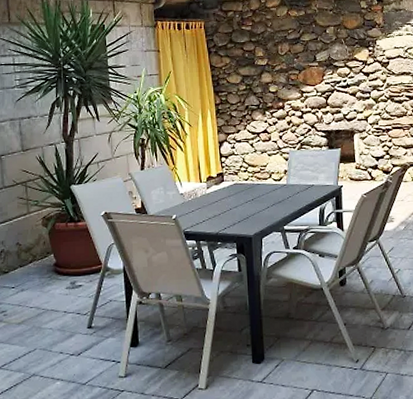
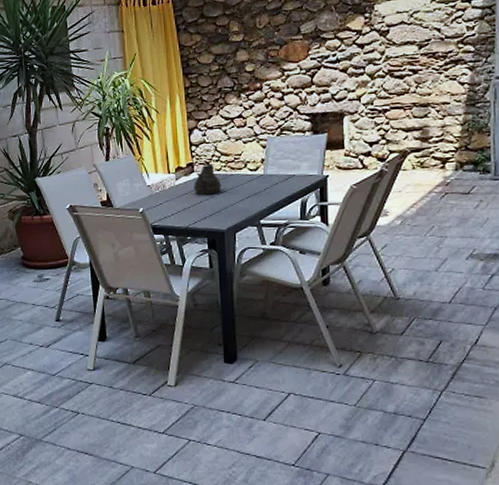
teapot: none [223,174,249,203] -> present [193,164,222,195]

